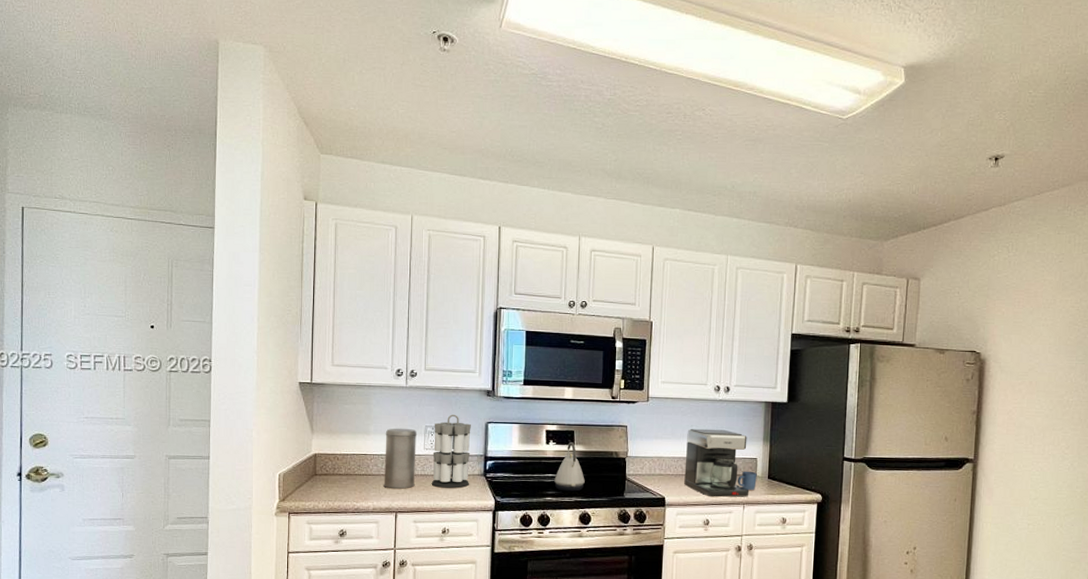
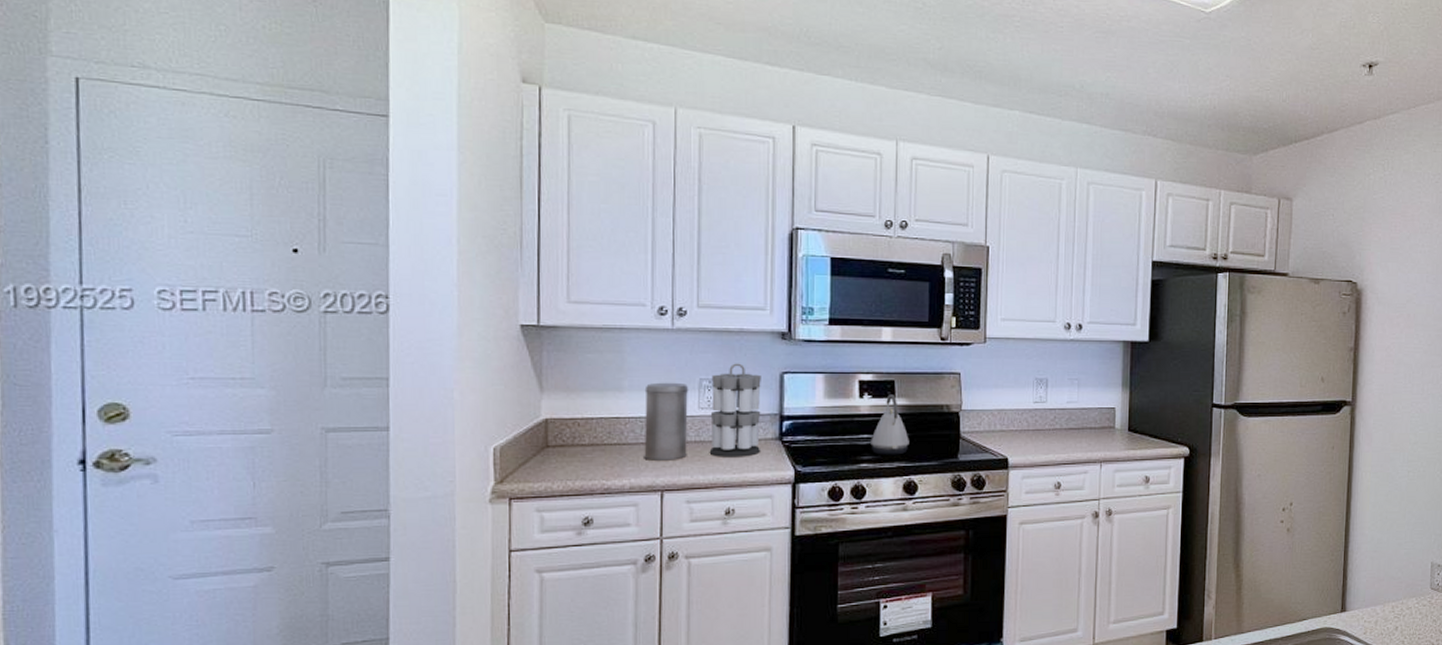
coffee maker: present [684,428,750,498] -> none [1030,374,1107,456]
mug: present [737,471,757,491] -> none [1093,423,1115,446]

